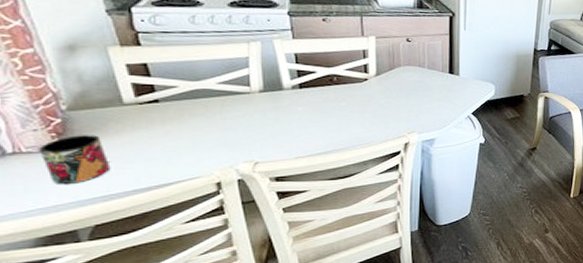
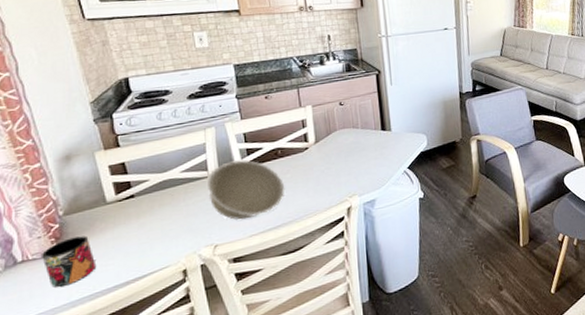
bowl: none [248,80,339,141] -> present [206,160,285,220]

